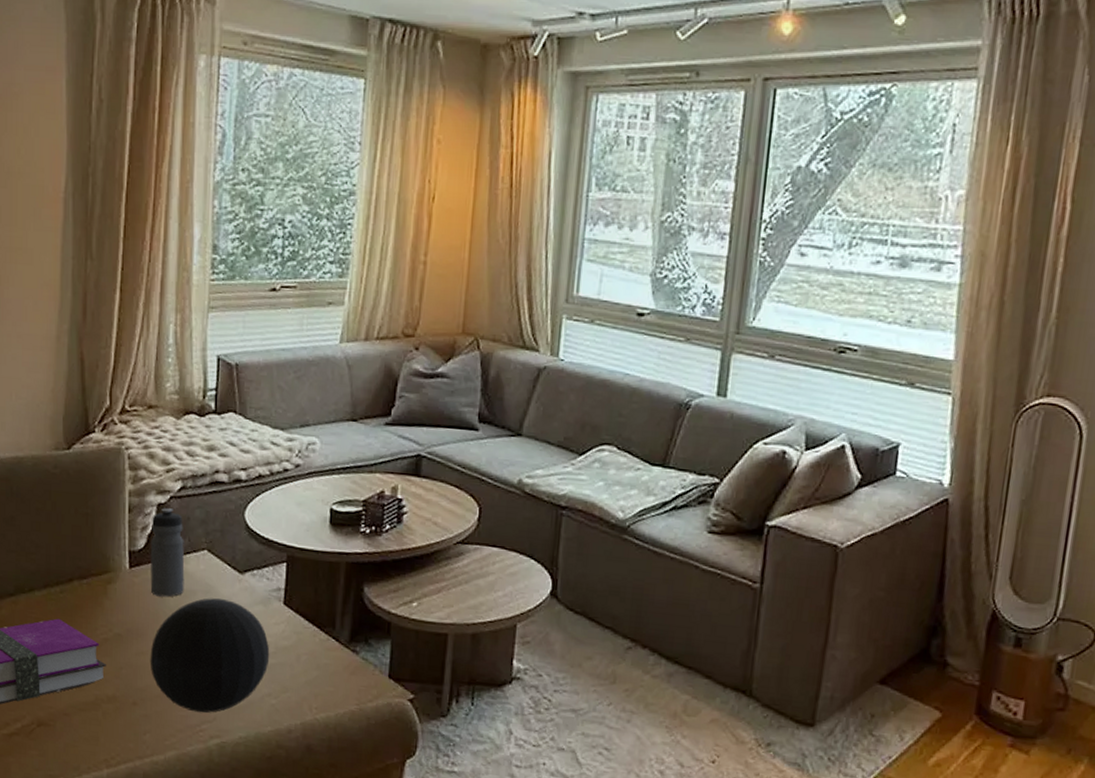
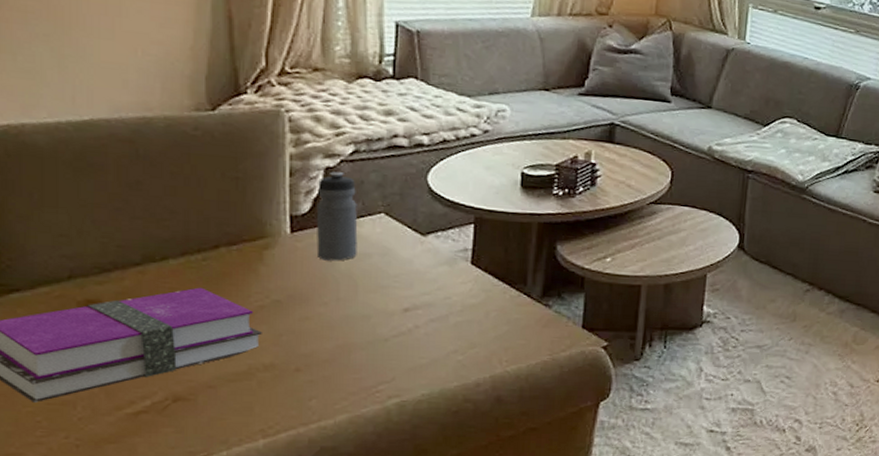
decorative ball: present [150,598,270,713] -> none [316,260,456,374]

